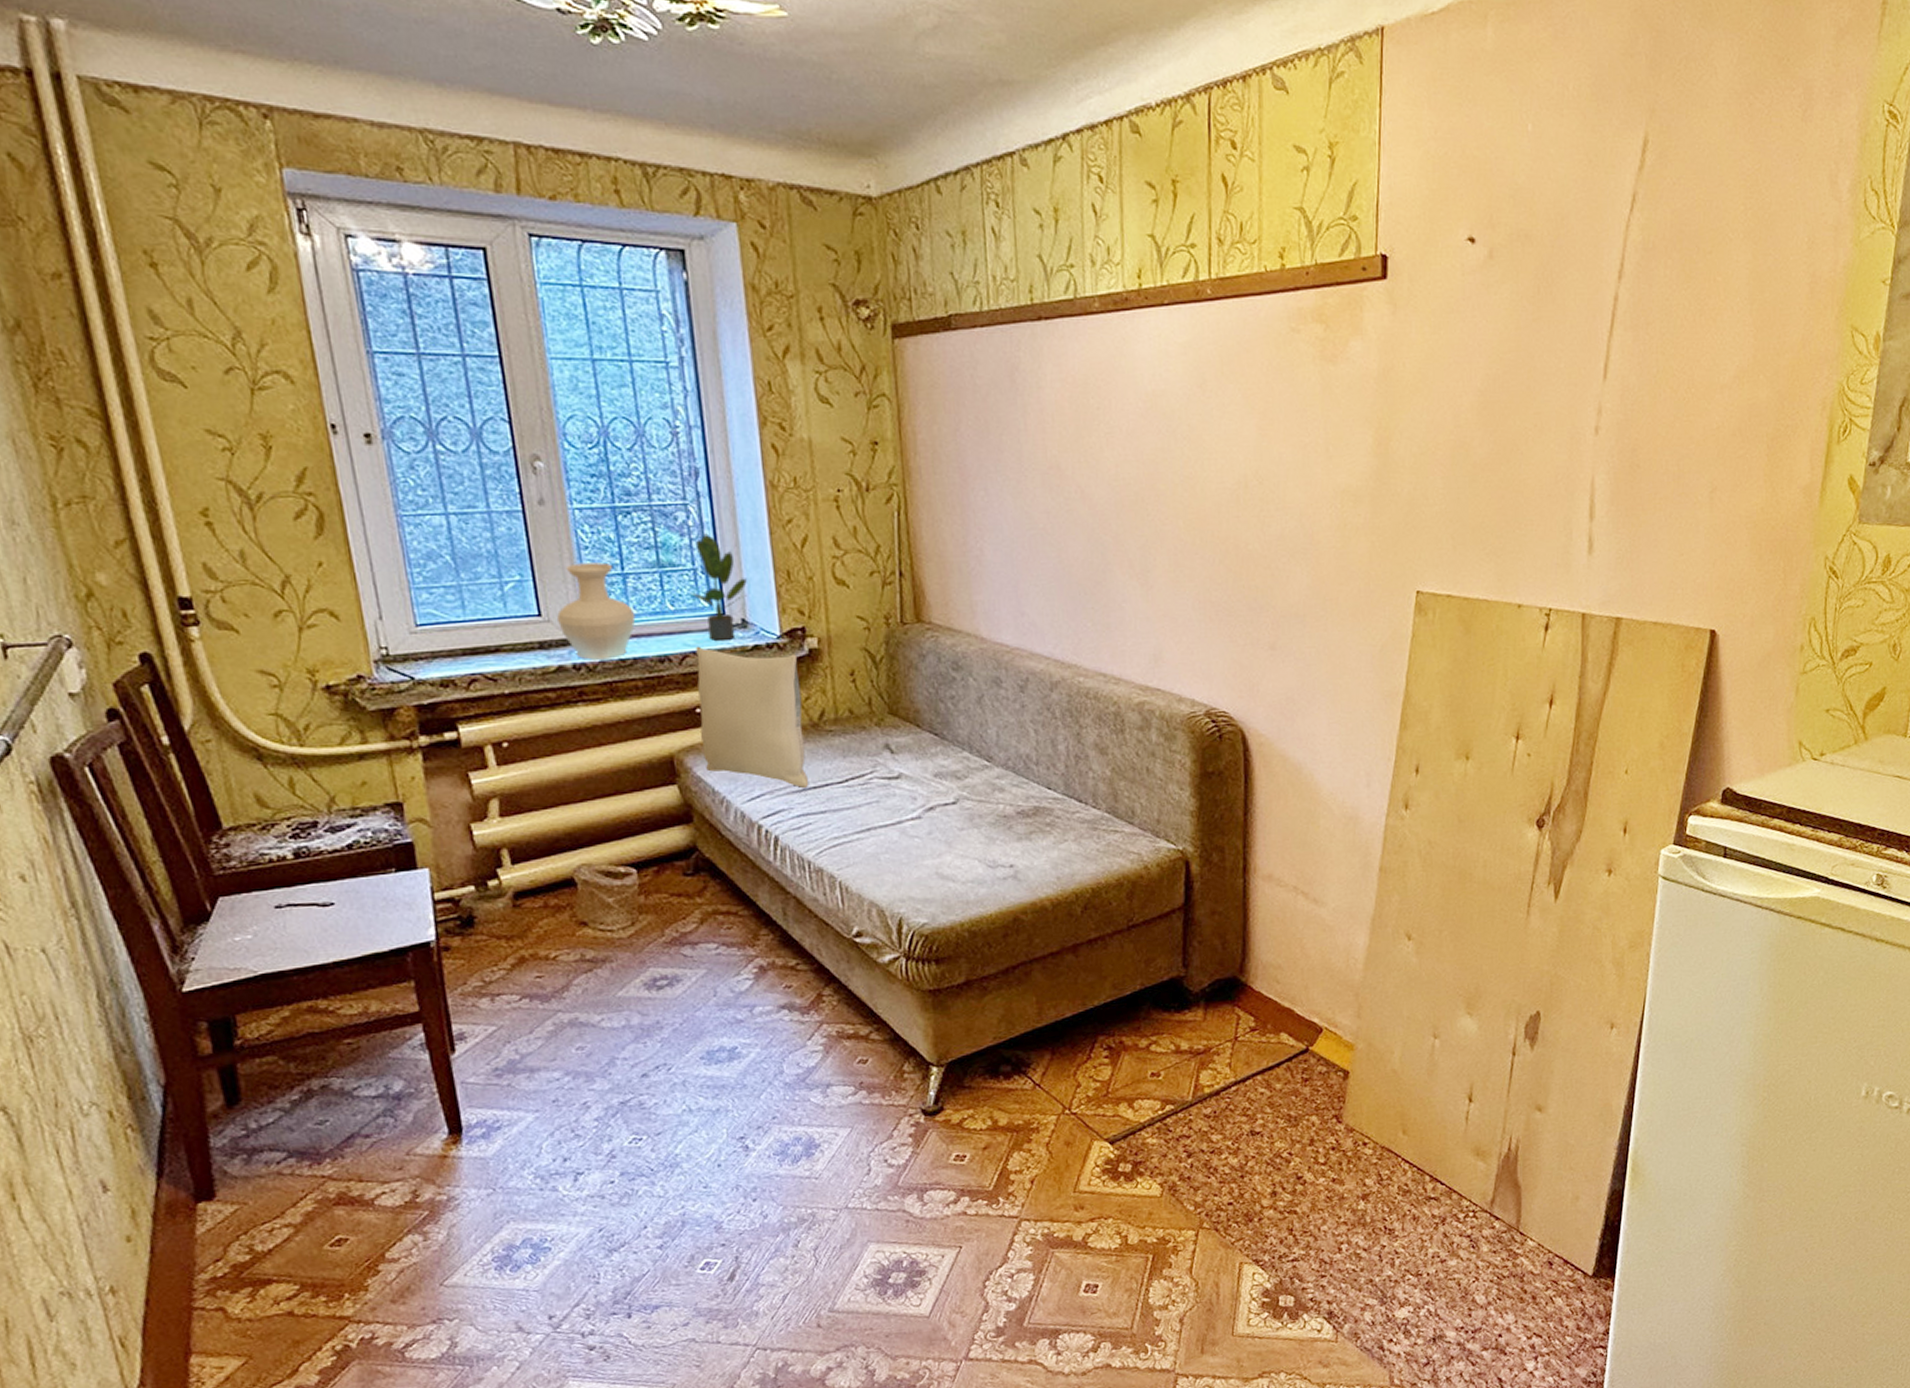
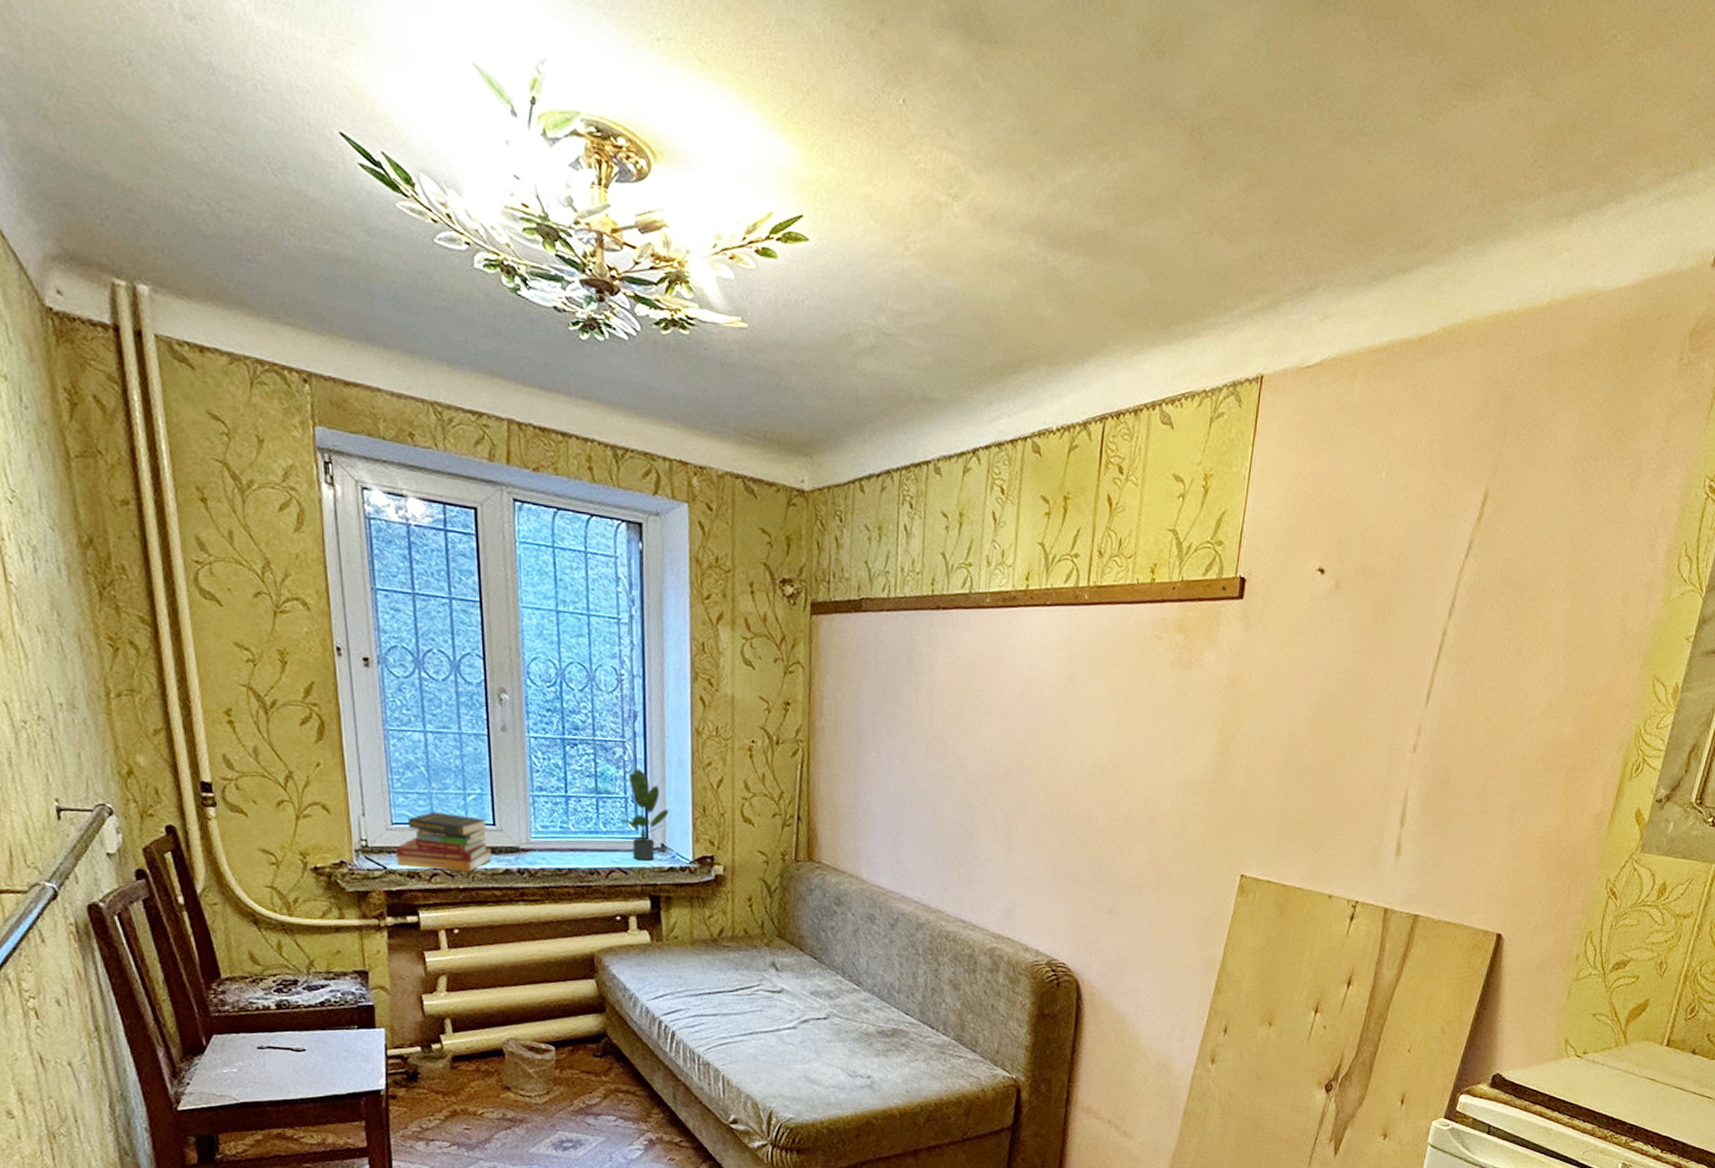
books: none [423,606,542,674] -> present [396,811,493,872]
vase: present [557,562,636,660] -> none [509,783,573,868]
pillow: present [696,646,809,788] -> none [619,863,705,992]

